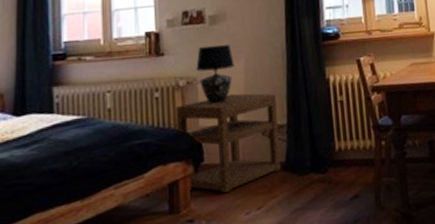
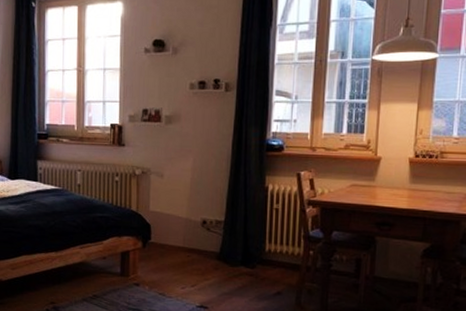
nightstand: present [176,93,281,194] -> none [131,187,217,269]
table lamp: present [196,45,235,105] -> none [151,142,184,194]

